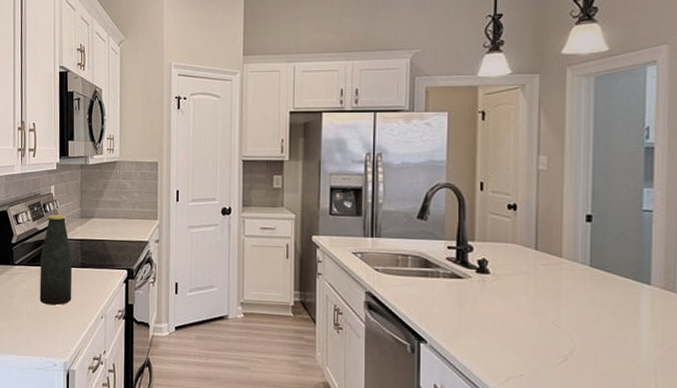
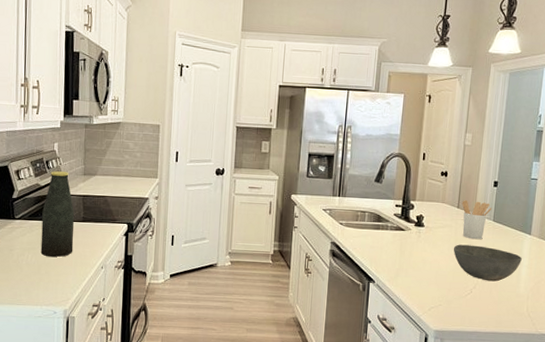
bowl: none [534,296,640,347] -> present [453,244,522,282]
utensil holder: none [541,240,587,291] -> present [461,200,492,240]

